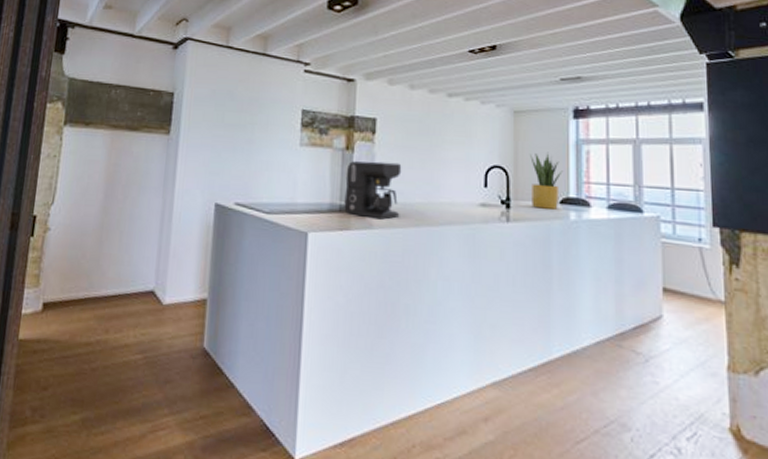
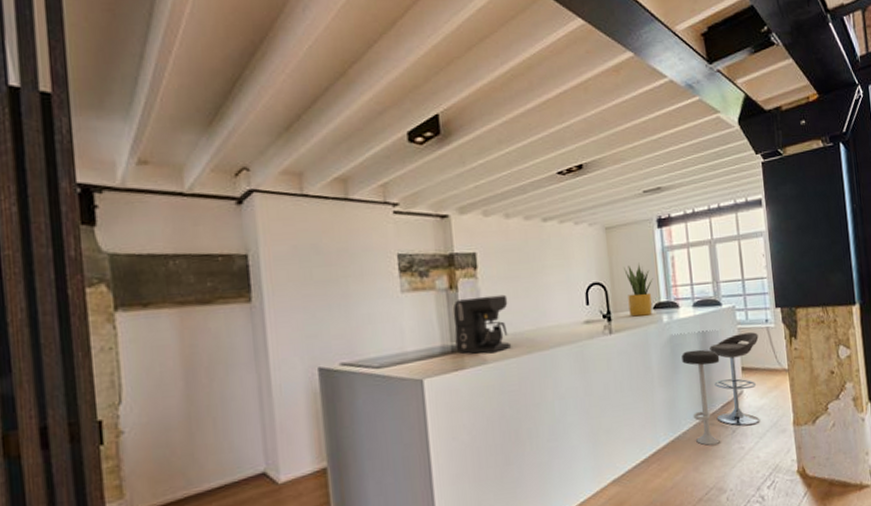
bar stool: none [589,256,636,372] -> present [681,349,720,446]
bar stool: none [624,248,688,359] -> present [710,332,760,426]

